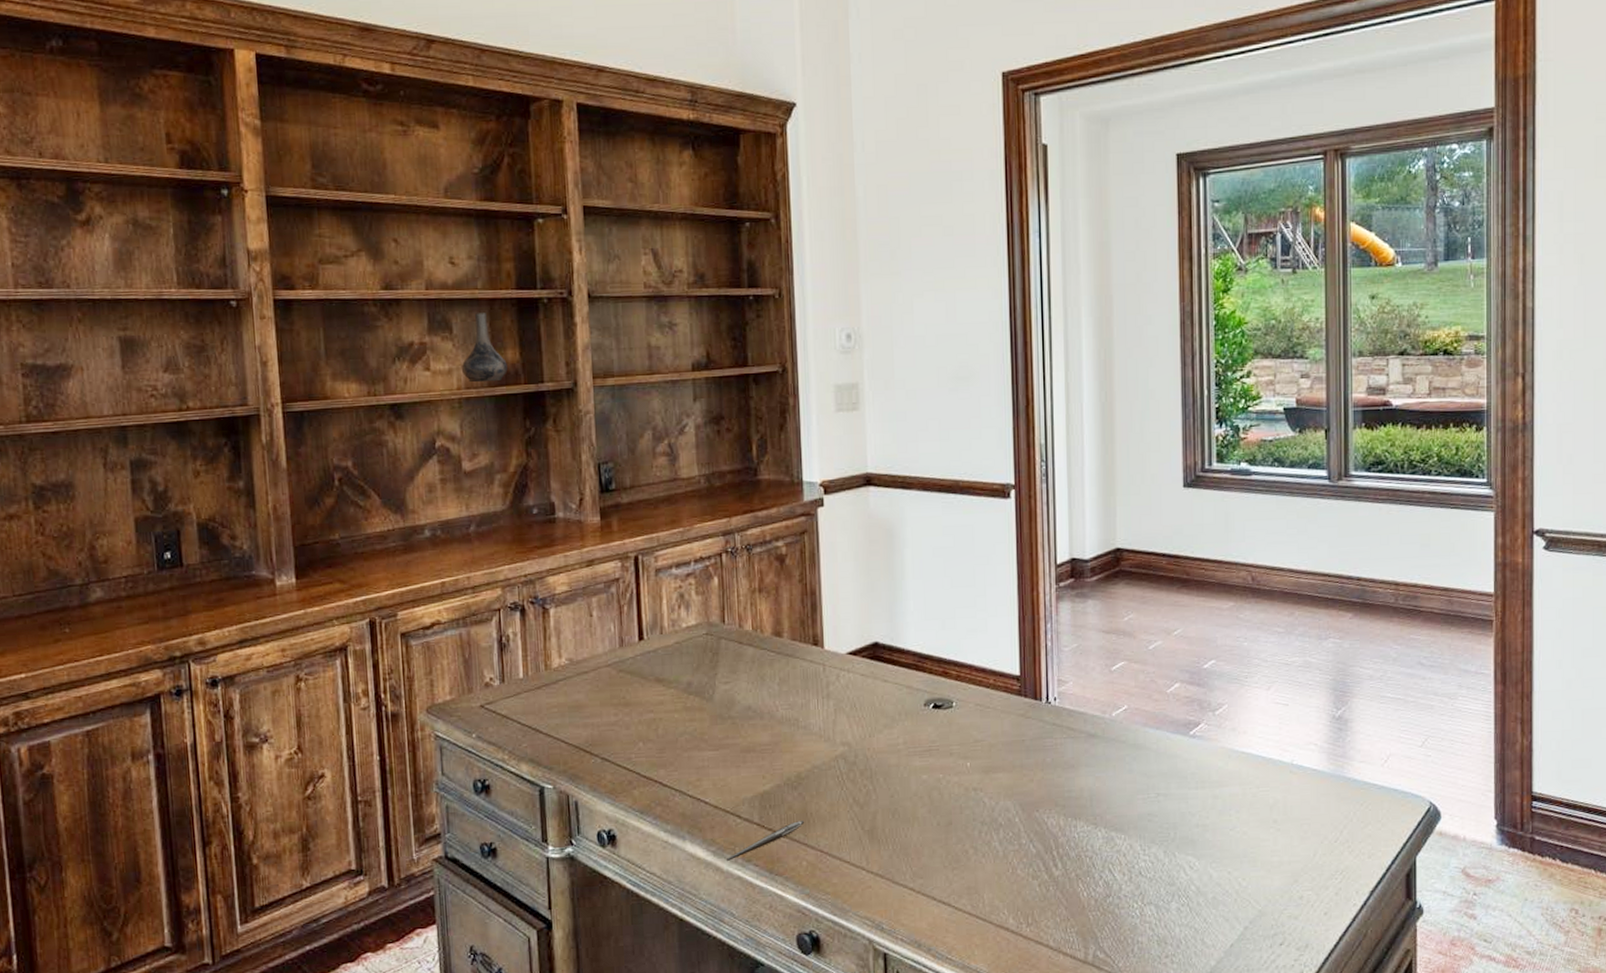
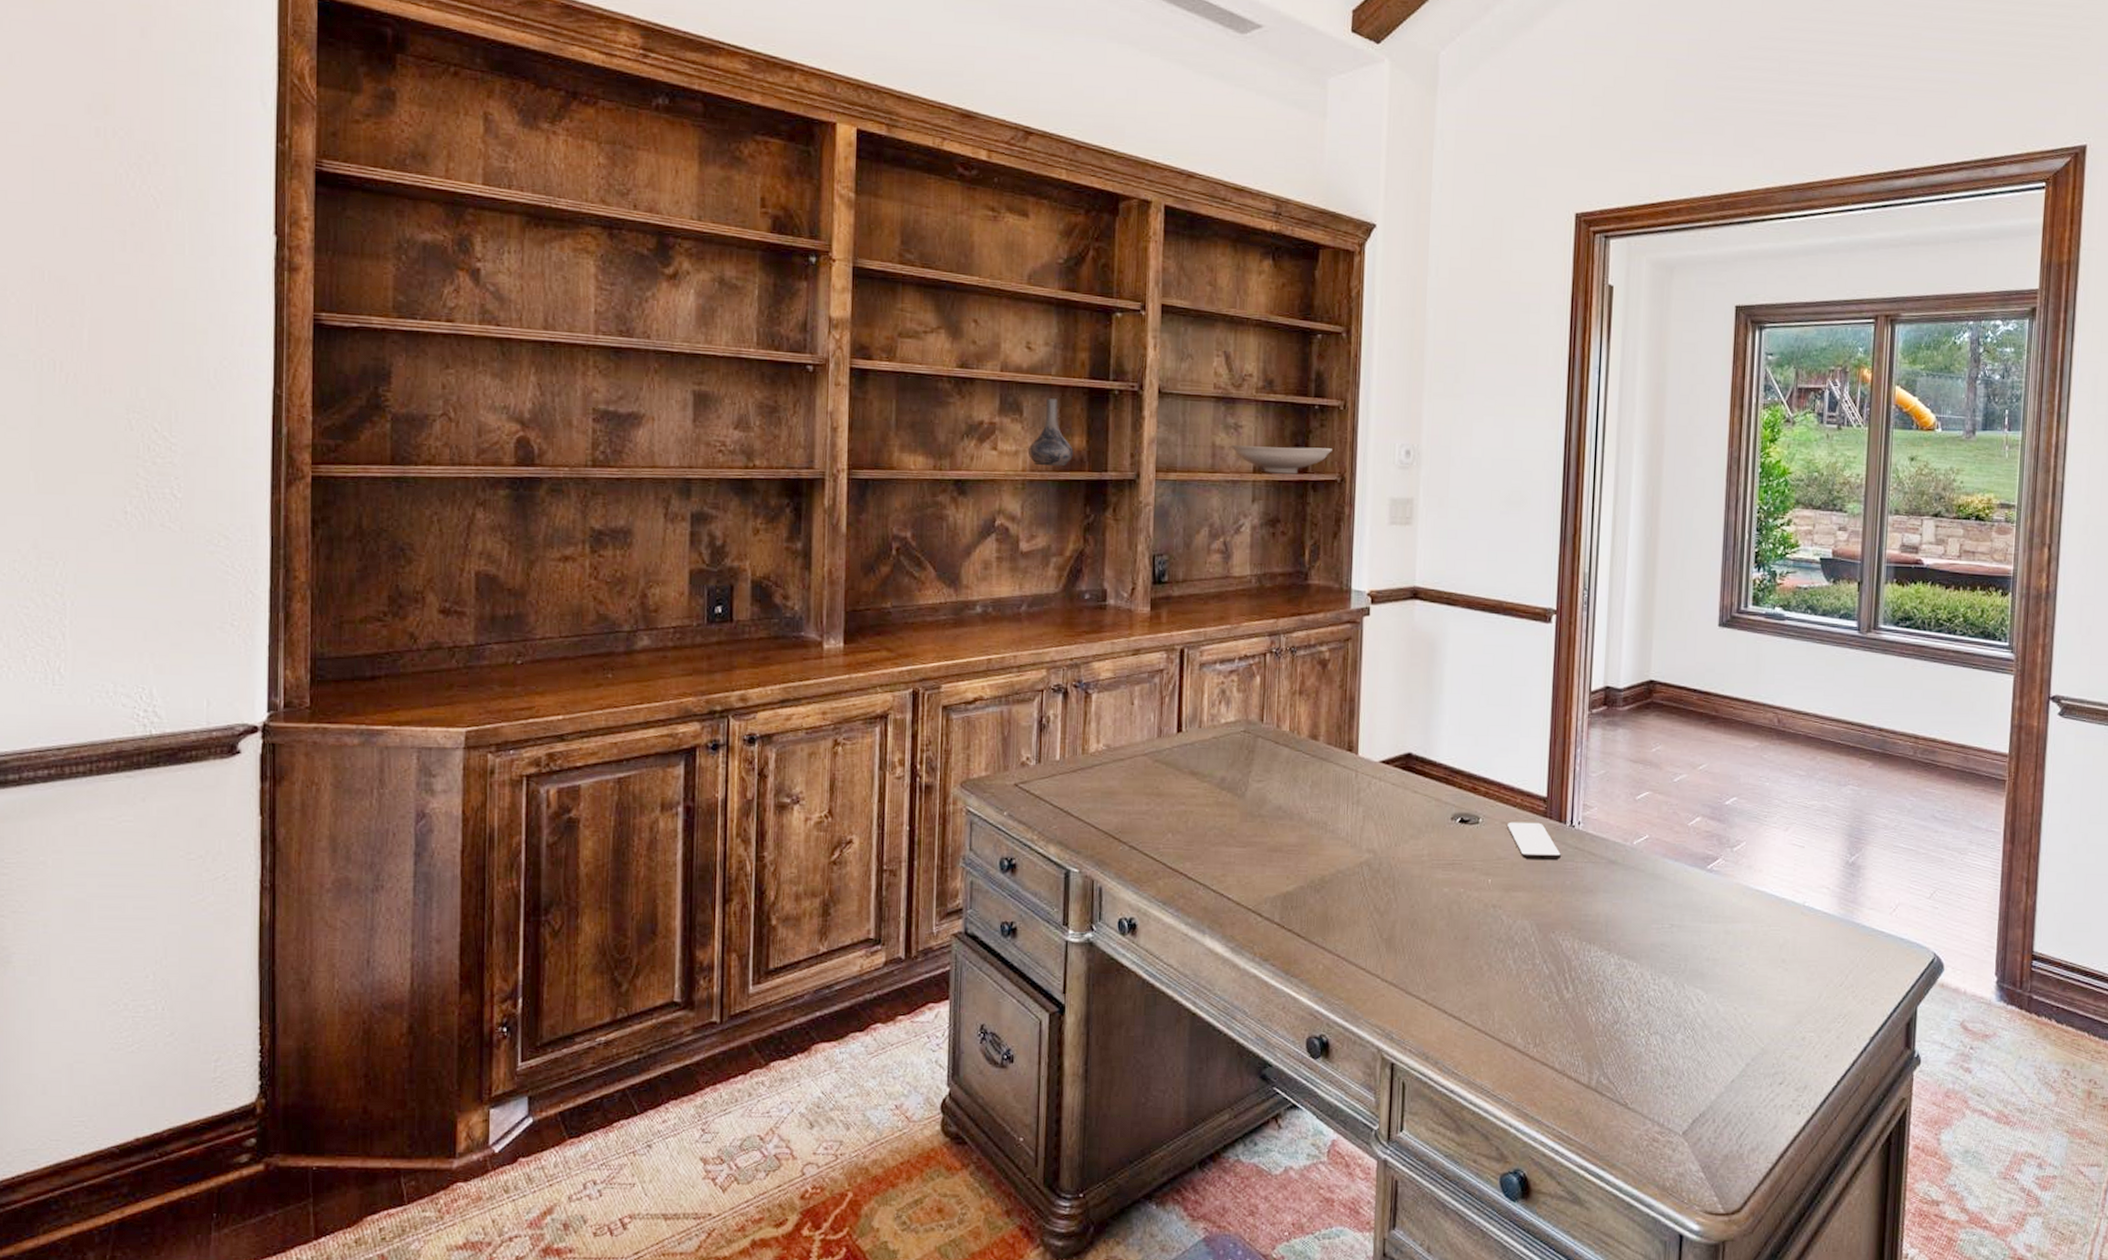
decorative bowl: none [667,339,771,370] -> present [1231,445,1332,474]
pen: present [725,821,805,861] -> none [1243,924,1325,958]
phone: none [981,701,1040,739] -> present [1506,822,1562,860]

